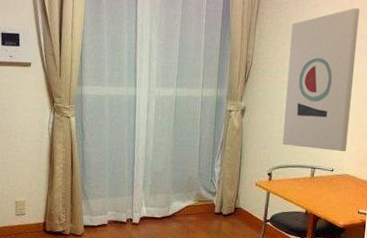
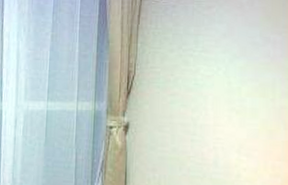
wall art: present [282,8,360,151] -> none [176,9,263,176]

